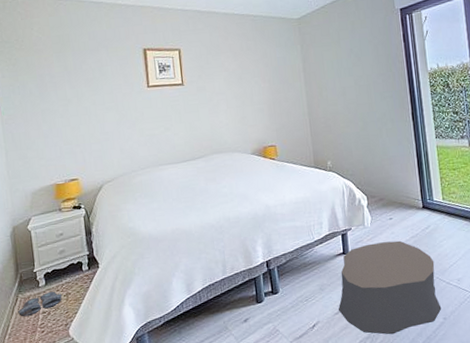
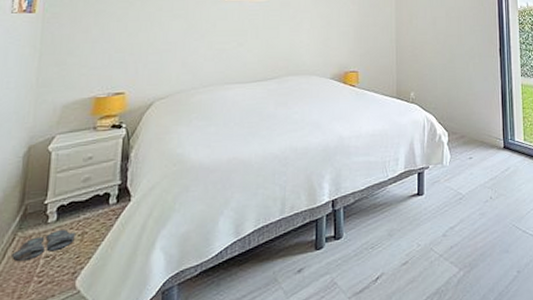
pouf: present [338,240,442,335] -> none [407,182,516,290]

